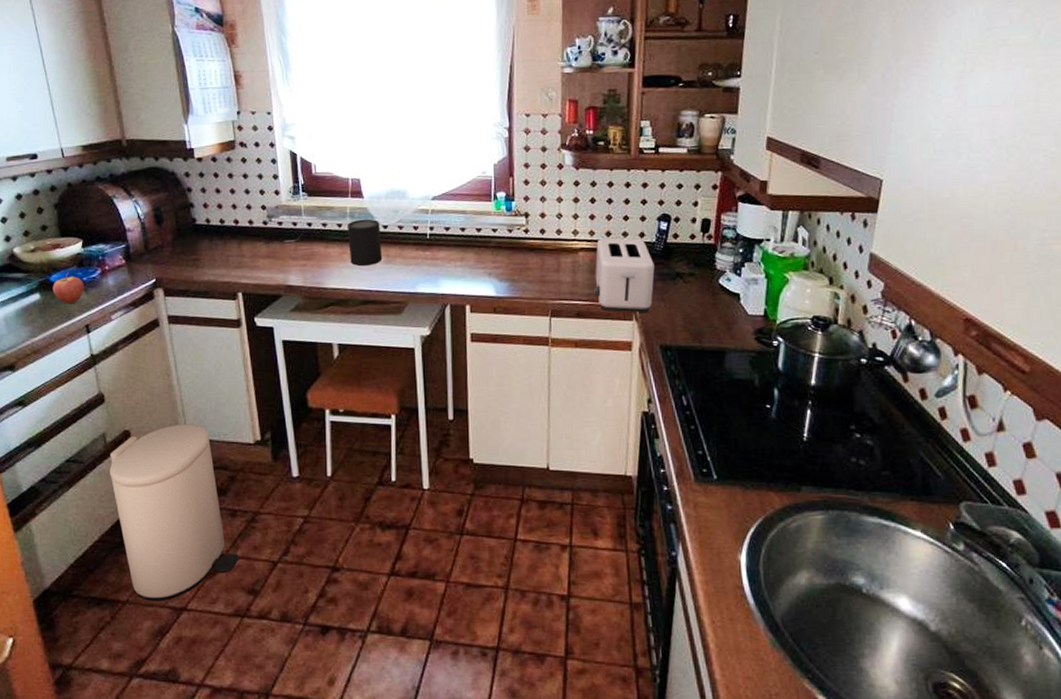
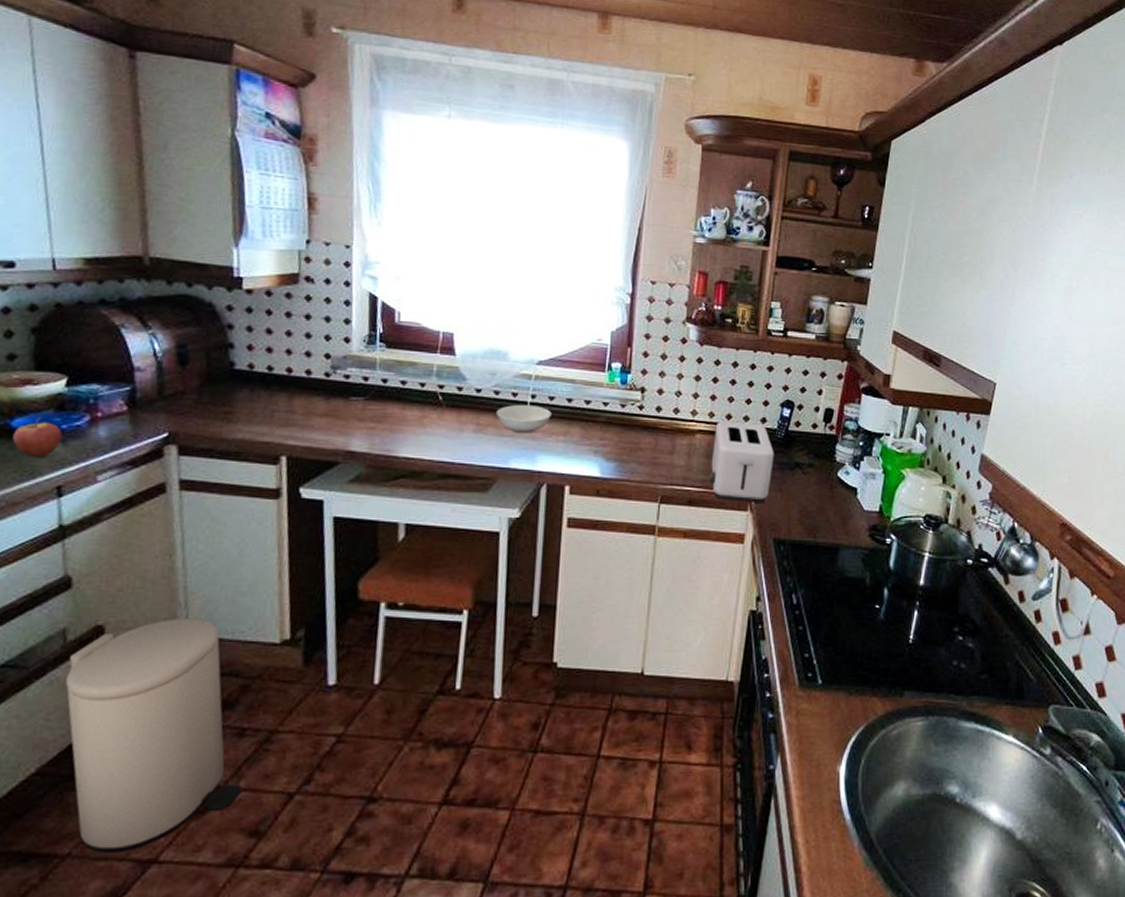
pen holder: present [348,219,383,266] -> none [431,379,473,433]
bowl: none [401,236,448,262] -> present [495,404,552,434]

